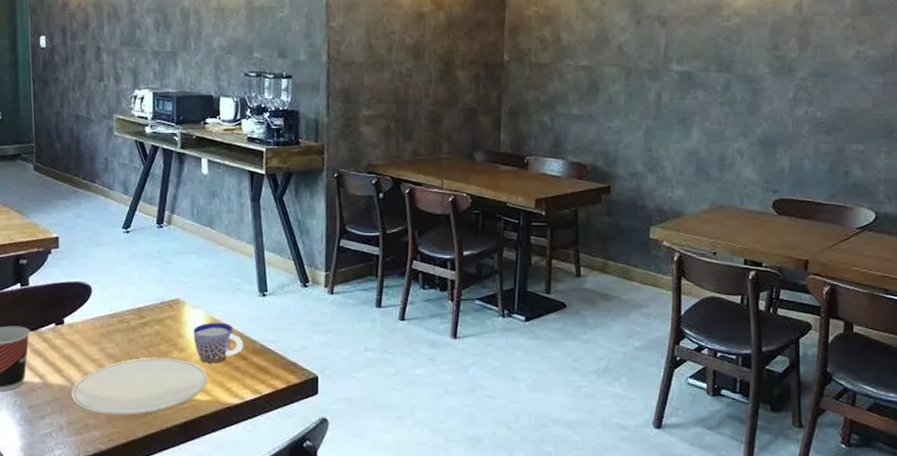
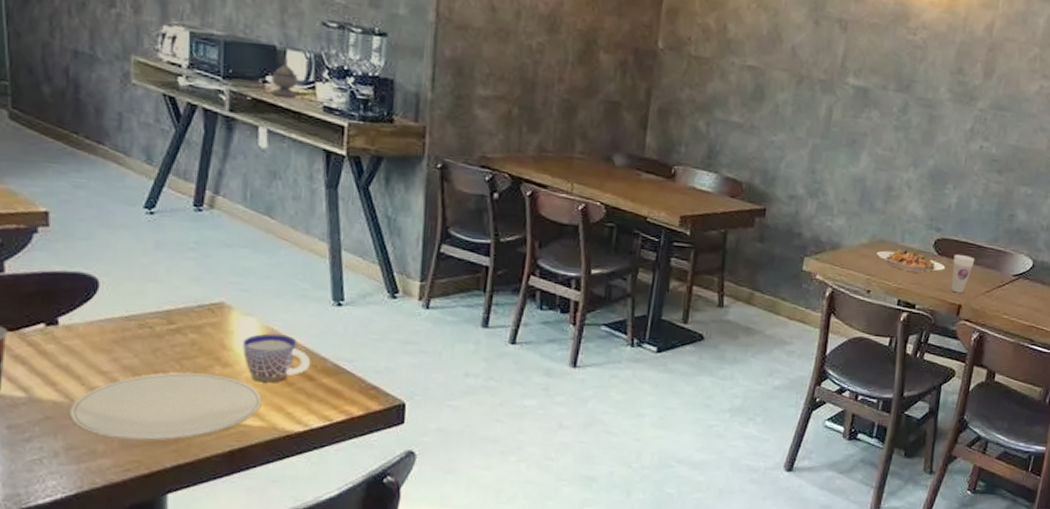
sugar bowl: none [209,103,230,135] -> present [270,57,299,99]
salad: none [718,211,787,233] -> present [877,249,946,273]
cup: none [794,213,816,249] -> present [951,254,975,294]

